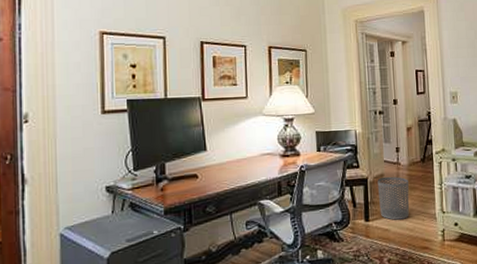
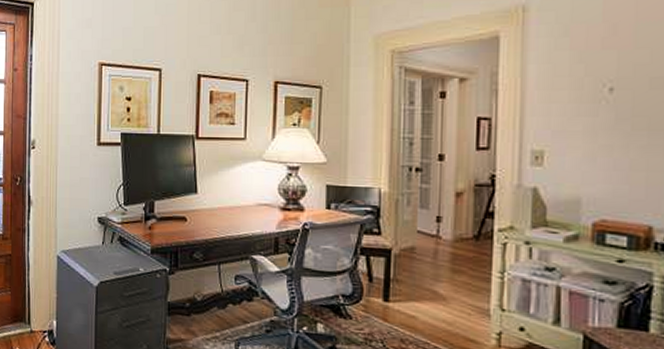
waste bin: present [377,176,410,220] -> none [404,251,451,308]

